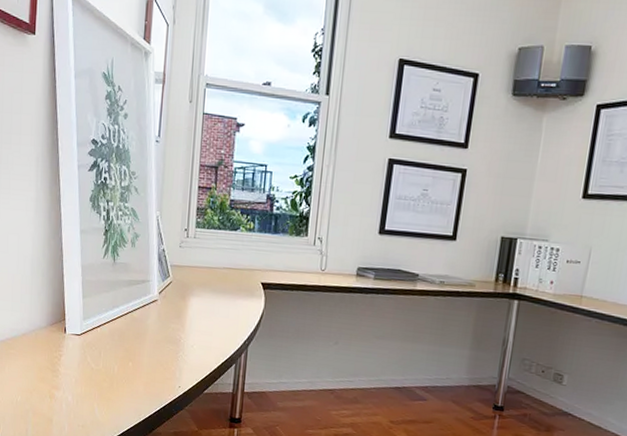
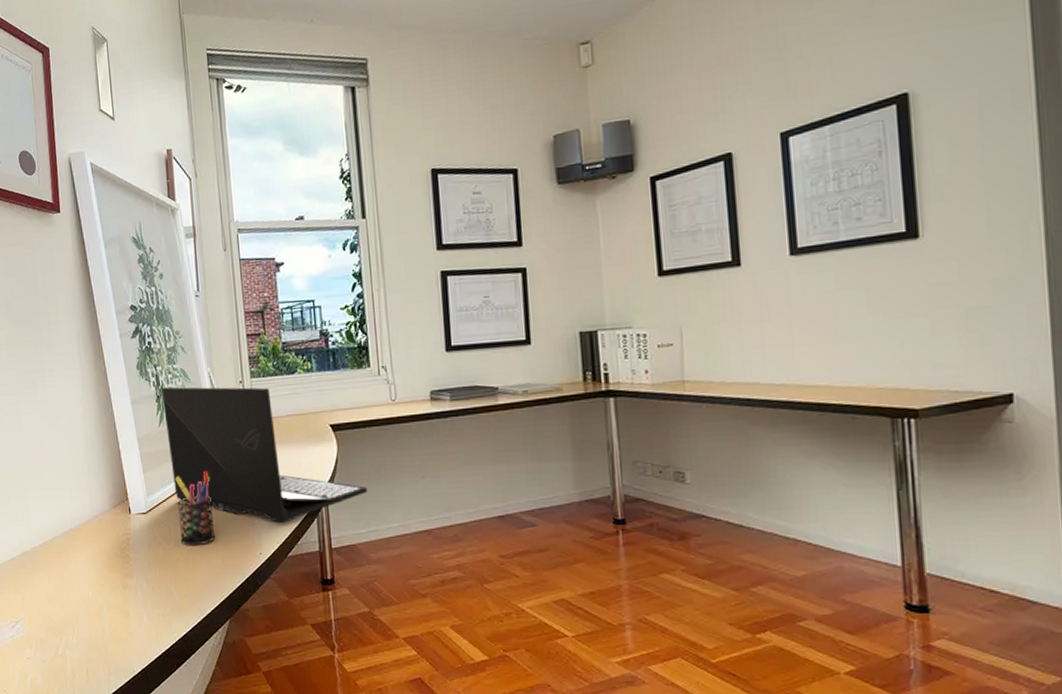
laptop: none [109,222,285,363] -> present [162,387,368,523]
pen holder: none [109,305,144,372] -> present [175,471,216,546]

